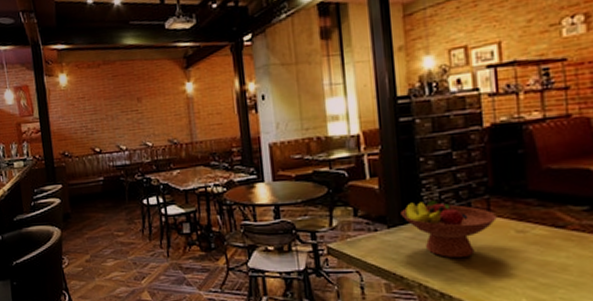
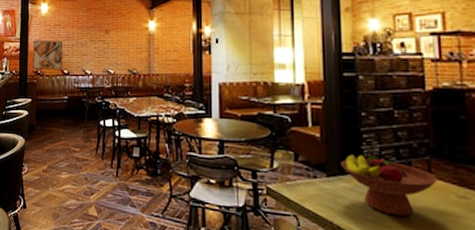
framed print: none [55,115,93,151] -> present [33,40,62,69]

